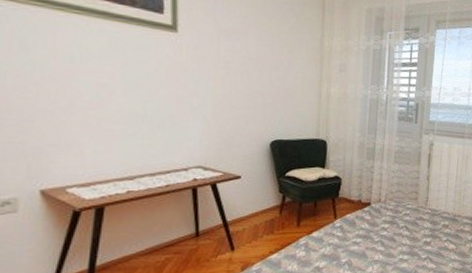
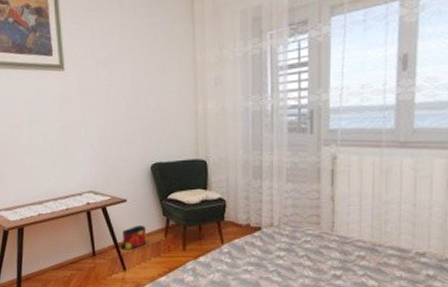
bag: none [230,203,261,229] -> present [120,225,147,250]

